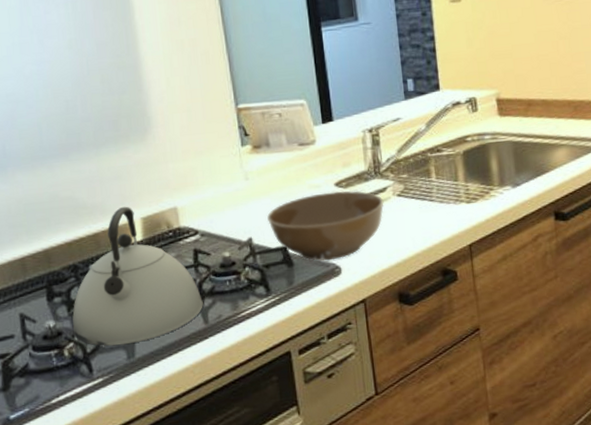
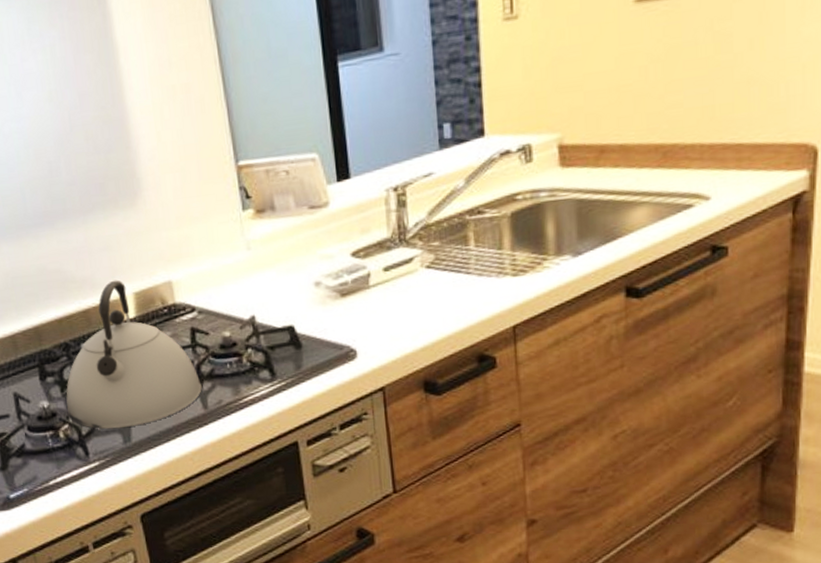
bowl: present [267,190,384,261] -> none [272,261,410,342]

